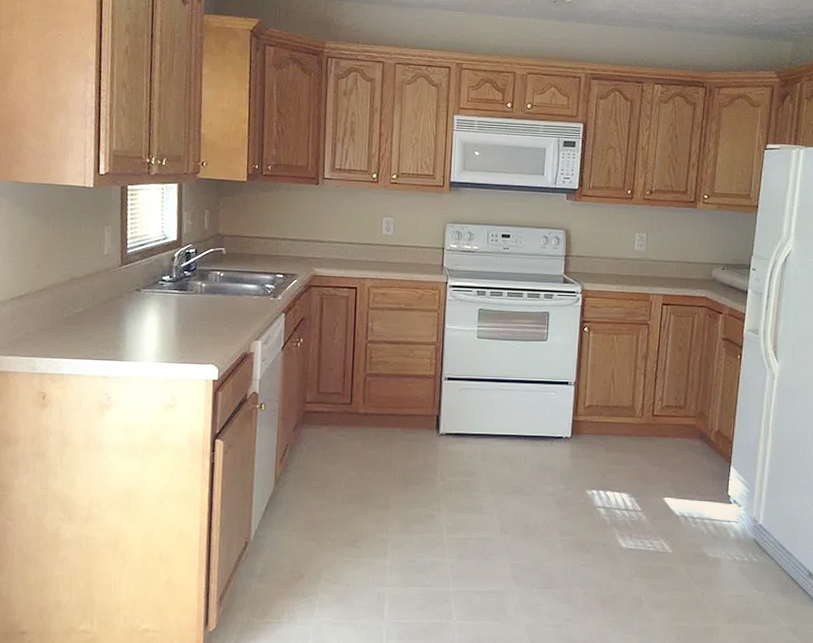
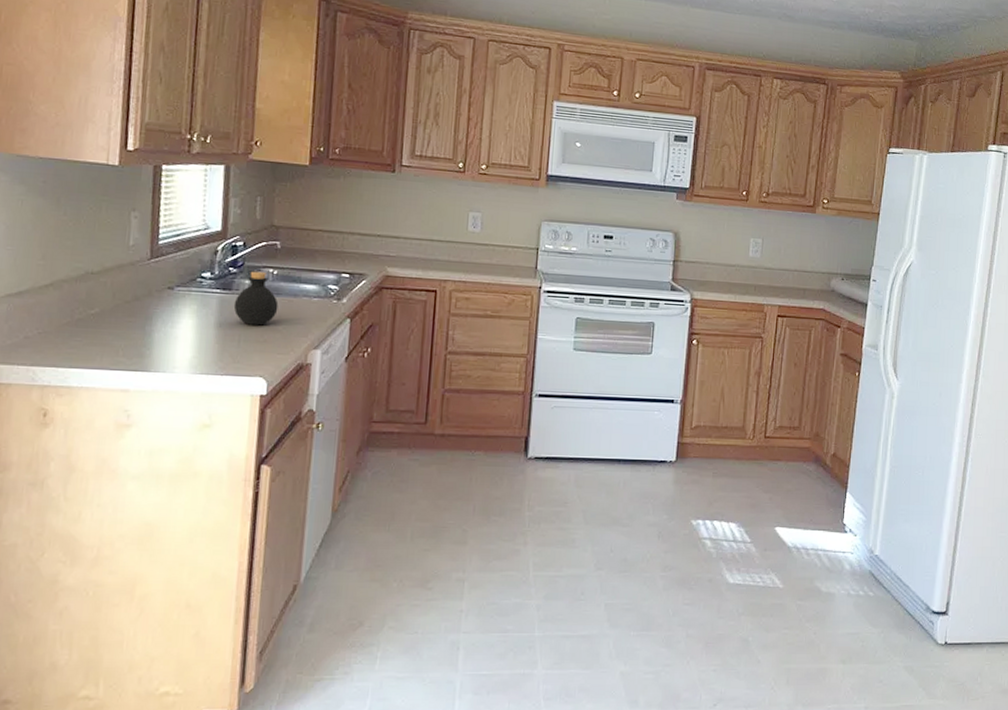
bottle: none [189,274,225,321] -> present [233,271,279,326]

